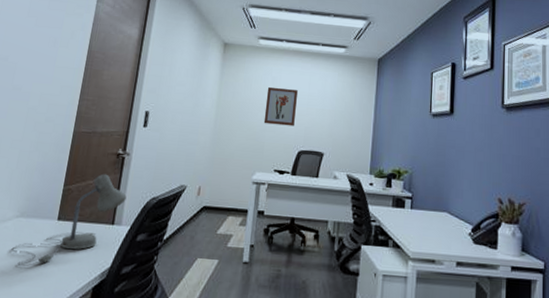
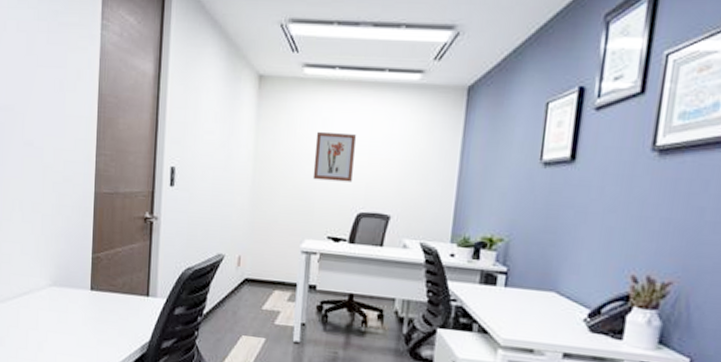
desk lamp: present [11,173,127,266] -> none [49,240,159,336]

